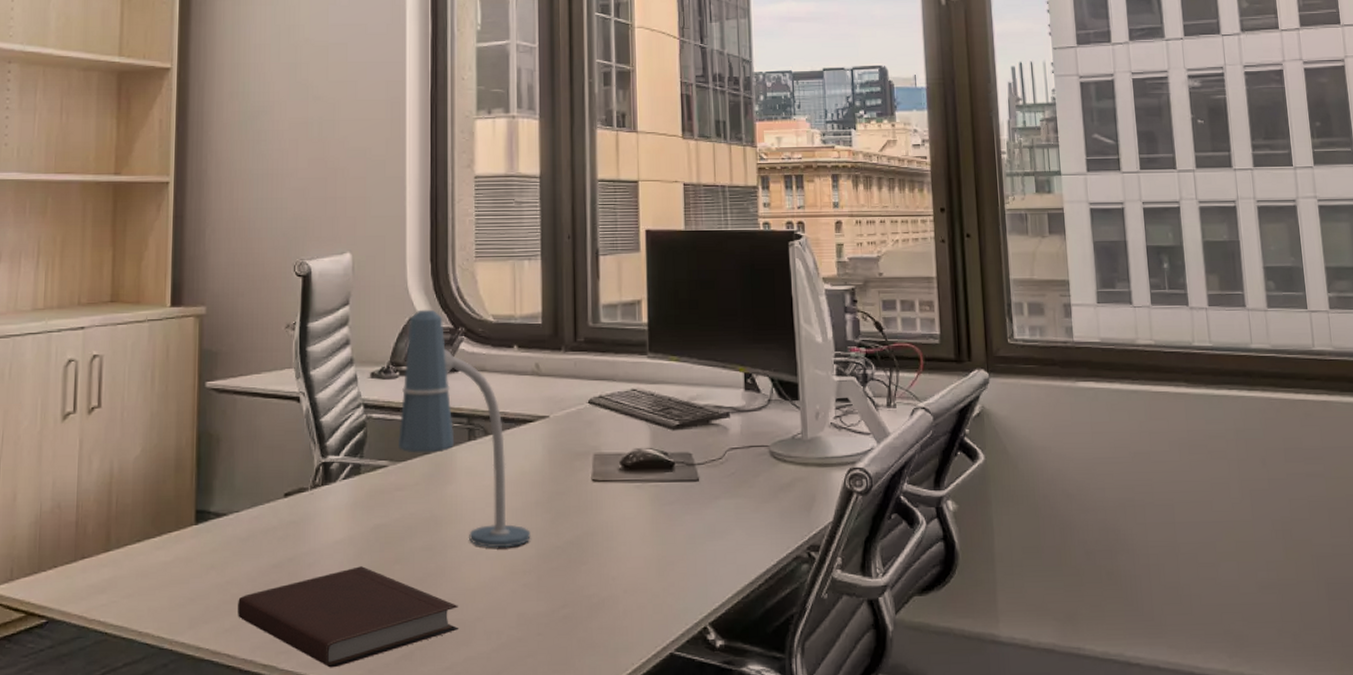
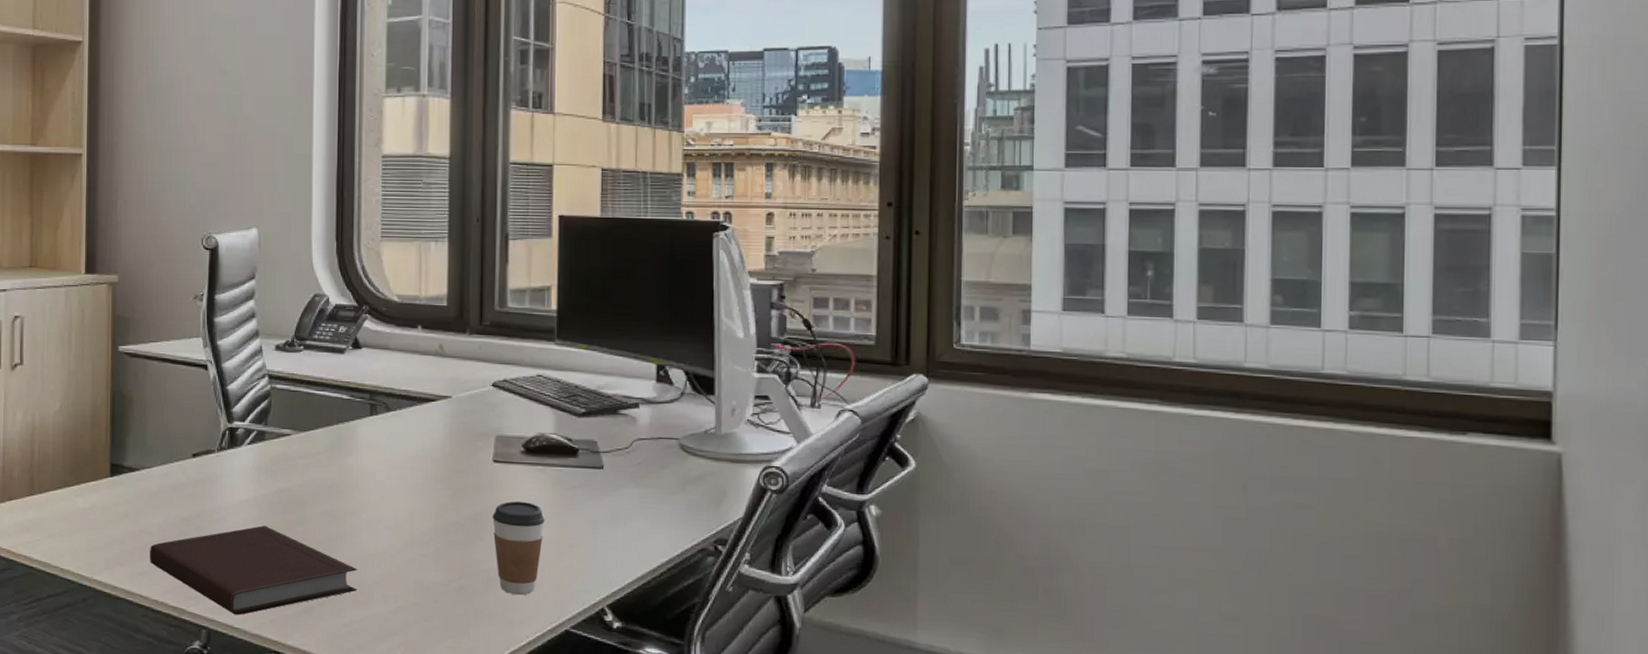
desk lamp: present [397,309,531,548] -> none [301,286,430,519]
coffee cup: none [593,520,645,621] -> present [493,501,545,596]

